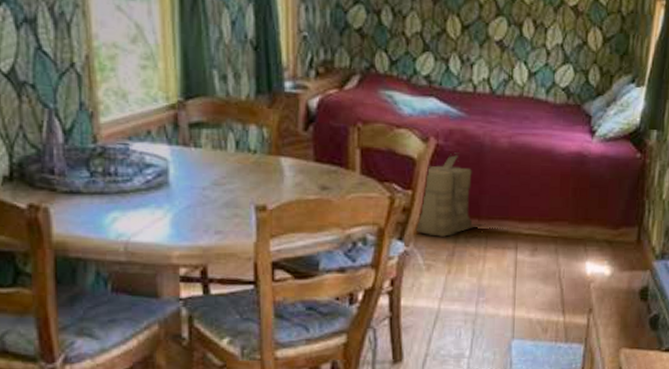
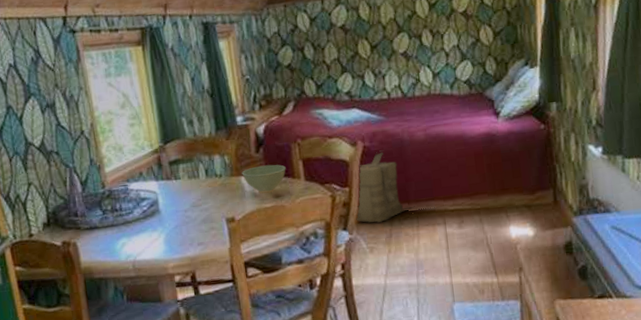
bowl: none [283,147,339,183] -> present [242,164,286,194]

